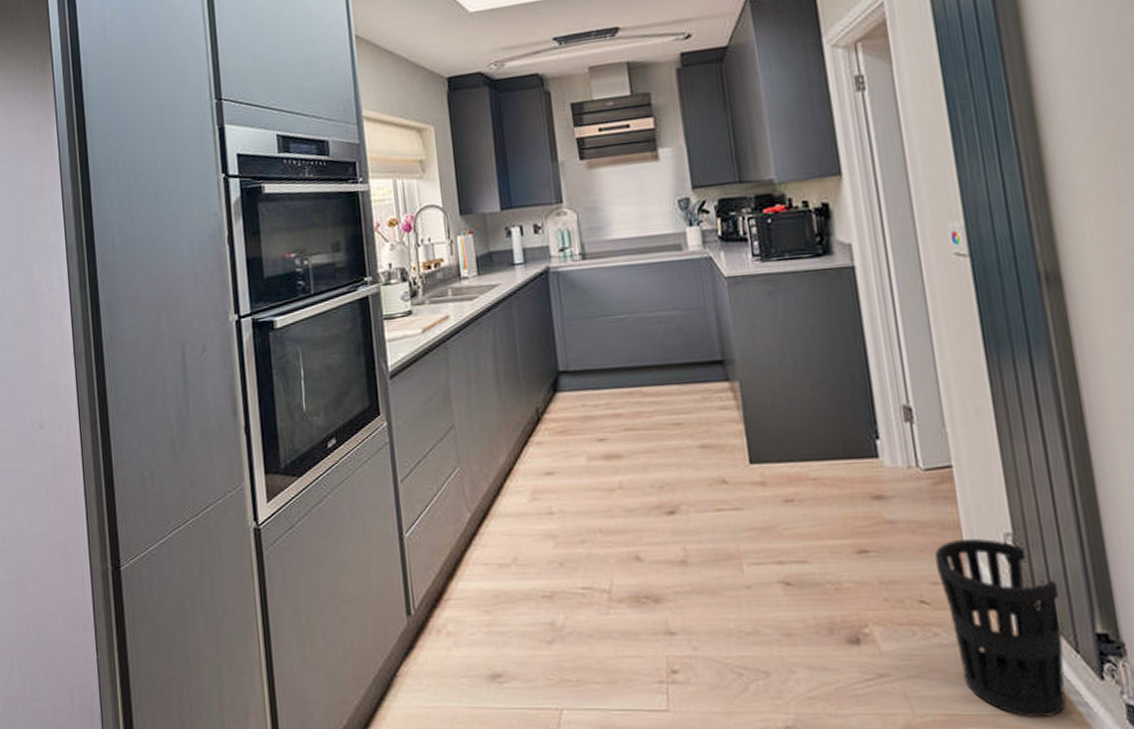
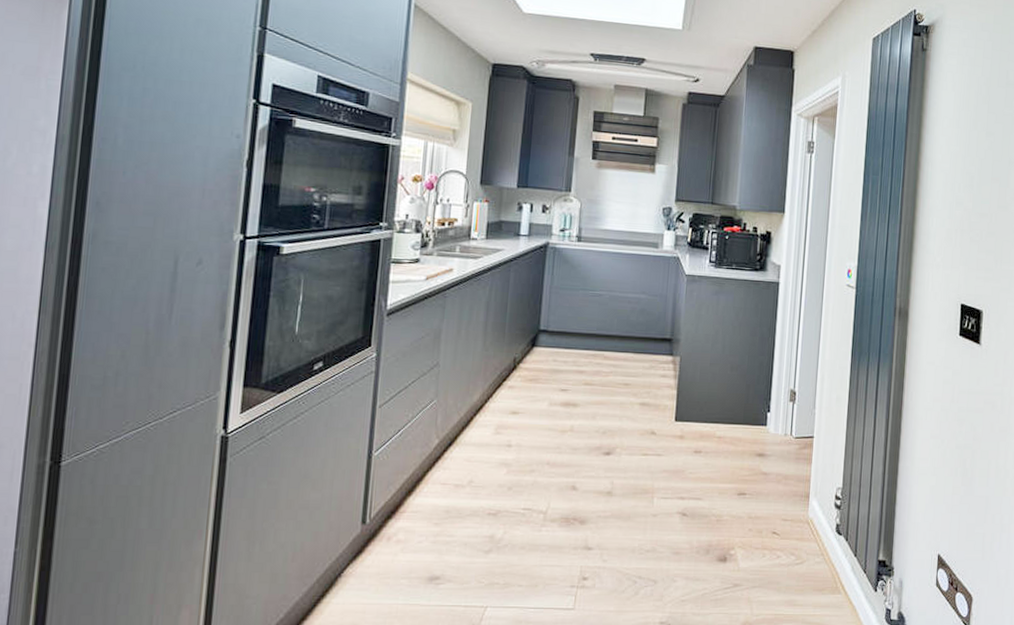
wastebasket: present [934,538,1067,717] -> none [788,489,863,616]

